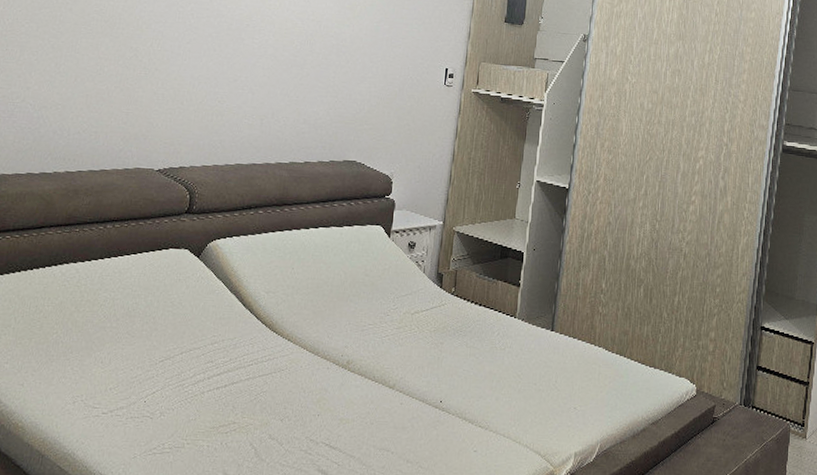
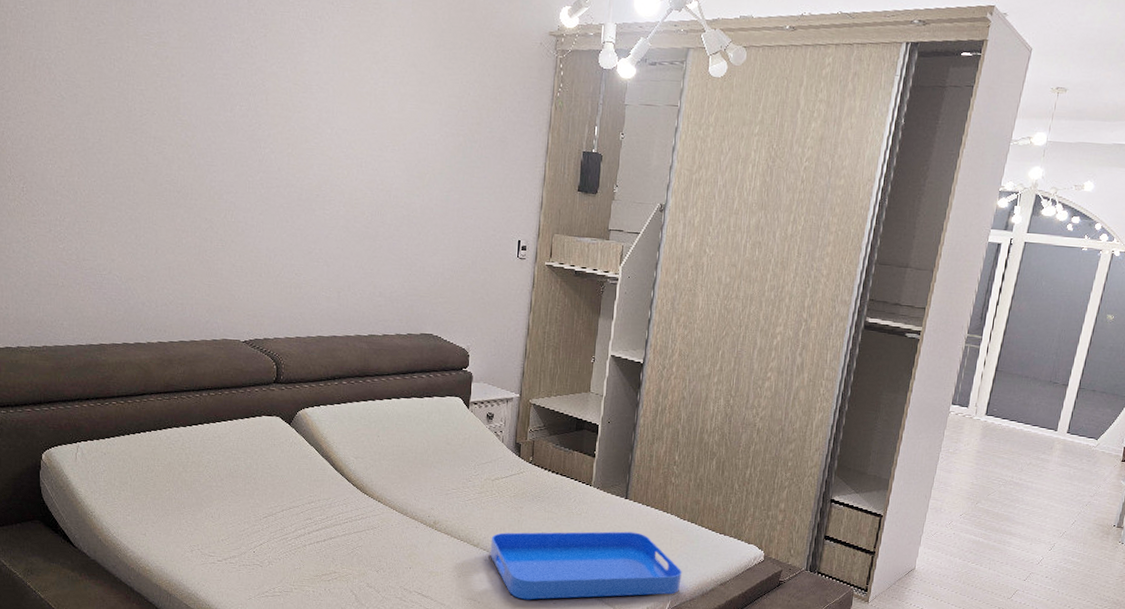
serving tray: none [406,367,611,448] -> present [490,531,682,600]

